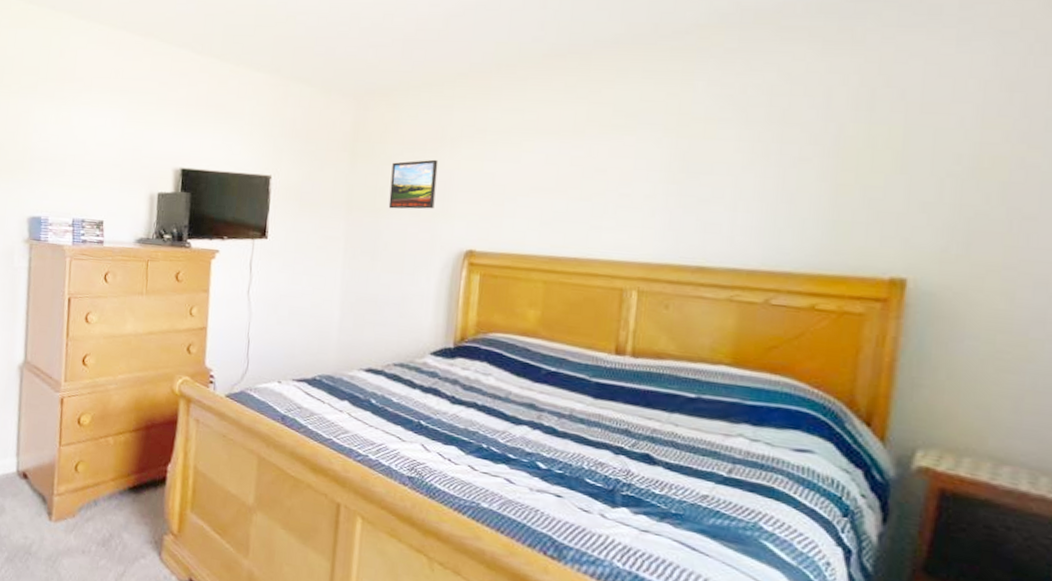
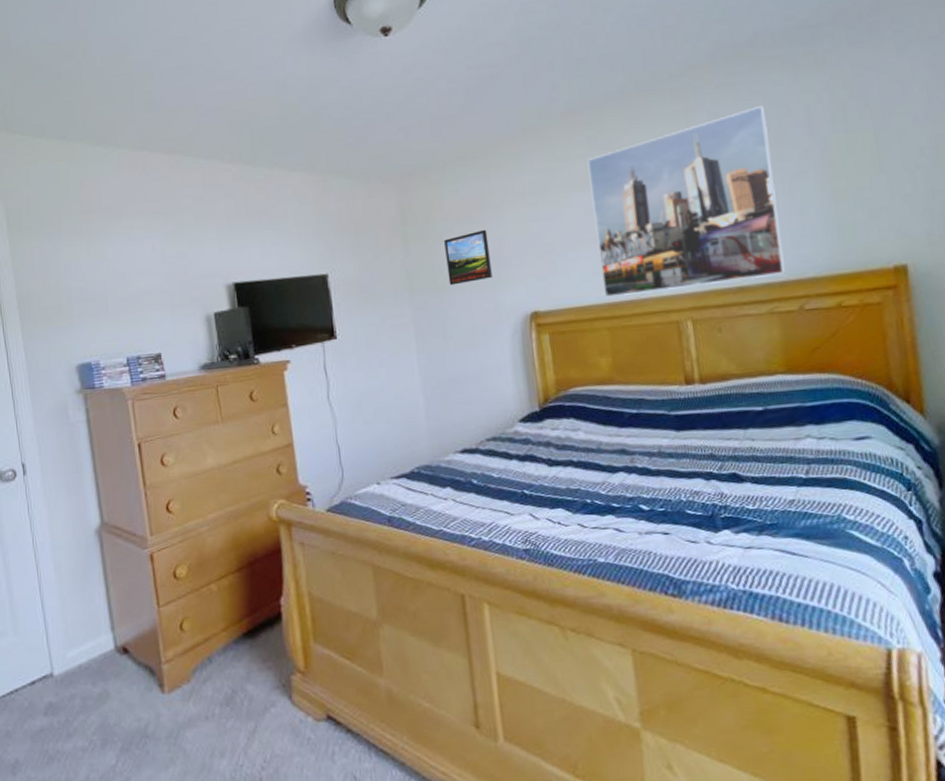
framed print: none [548,78,776,263] -> present [587,105,786,297]

